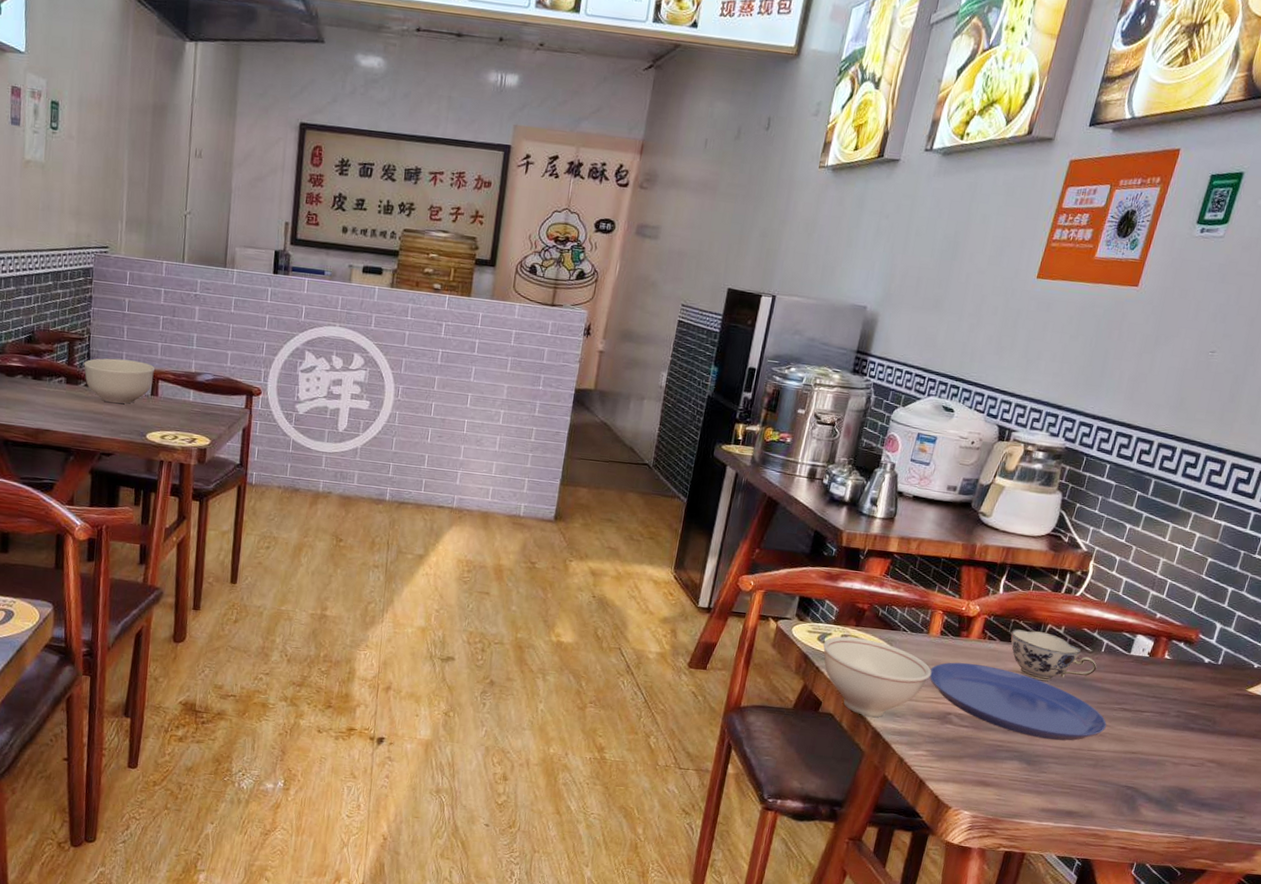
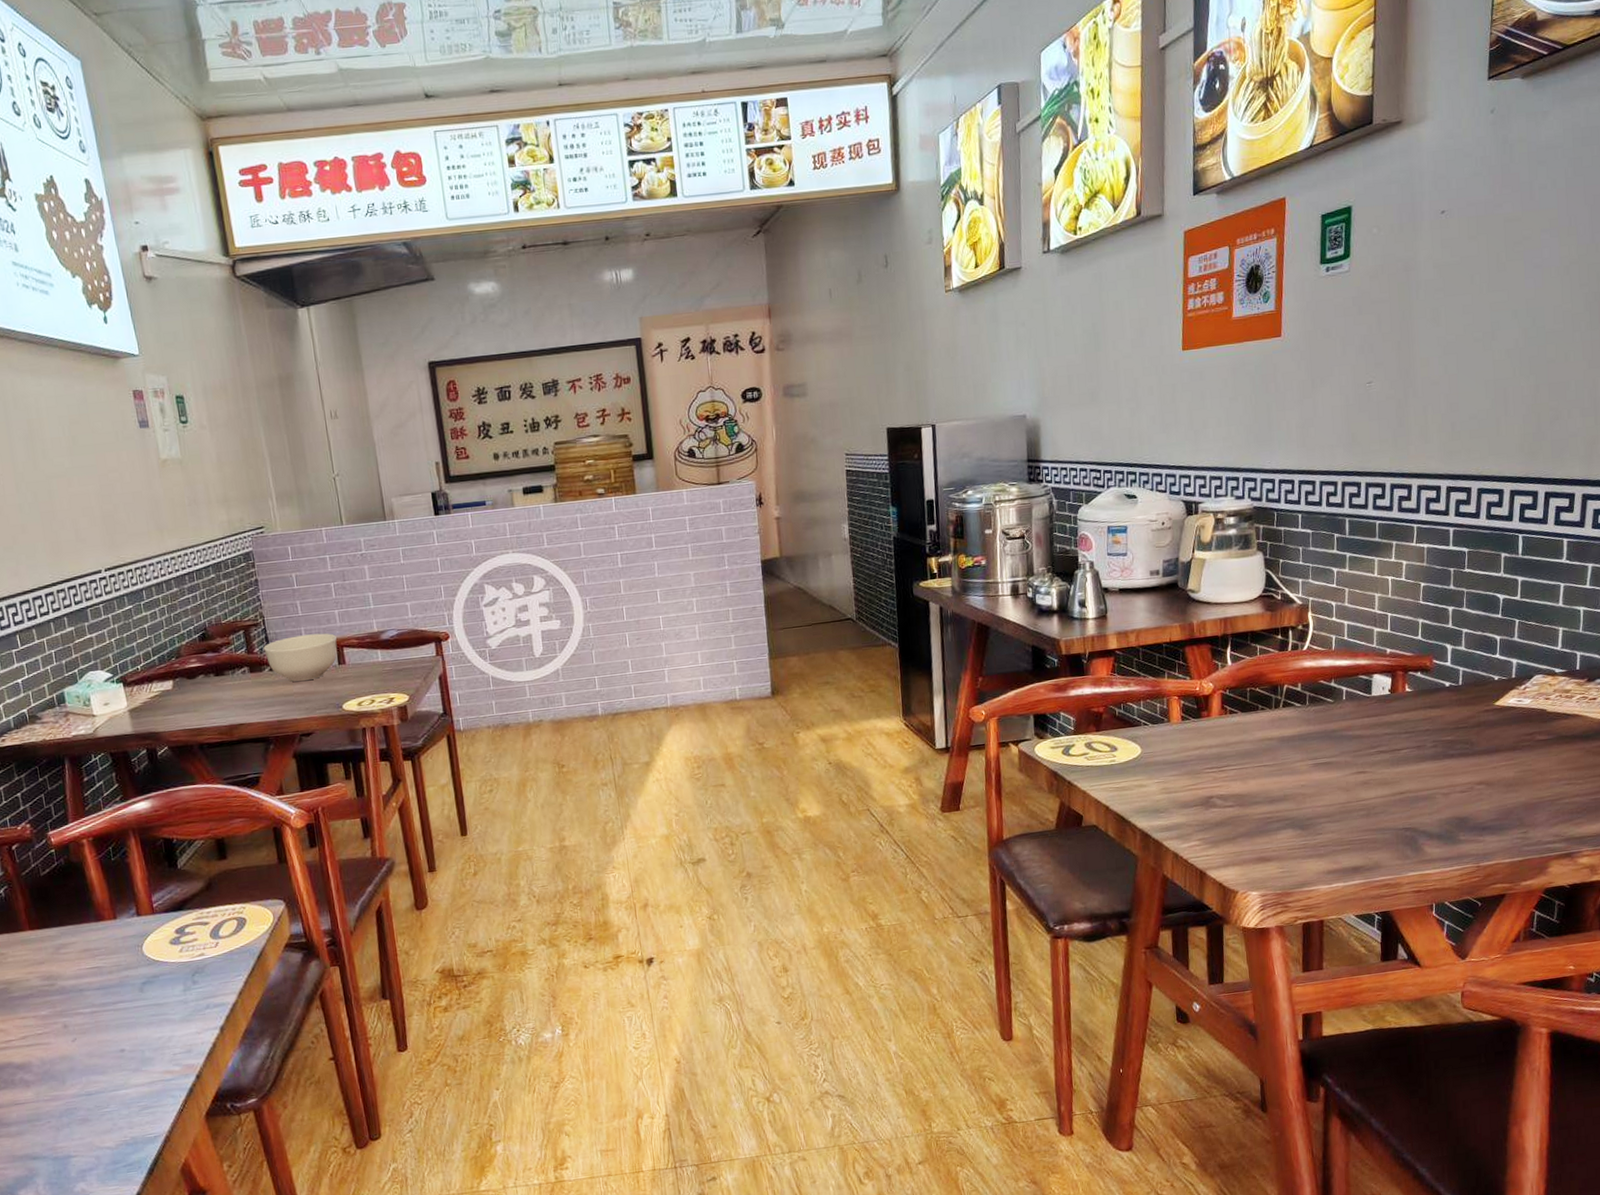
bowl: present [823,636,932,718] -> none [1069,741,1183,820]
plate: present [929,662,1107,741] -> none [1181,740,1368,801]
teacup: present [1010,628,1097,681] -> none [1250,693,1343,743]

